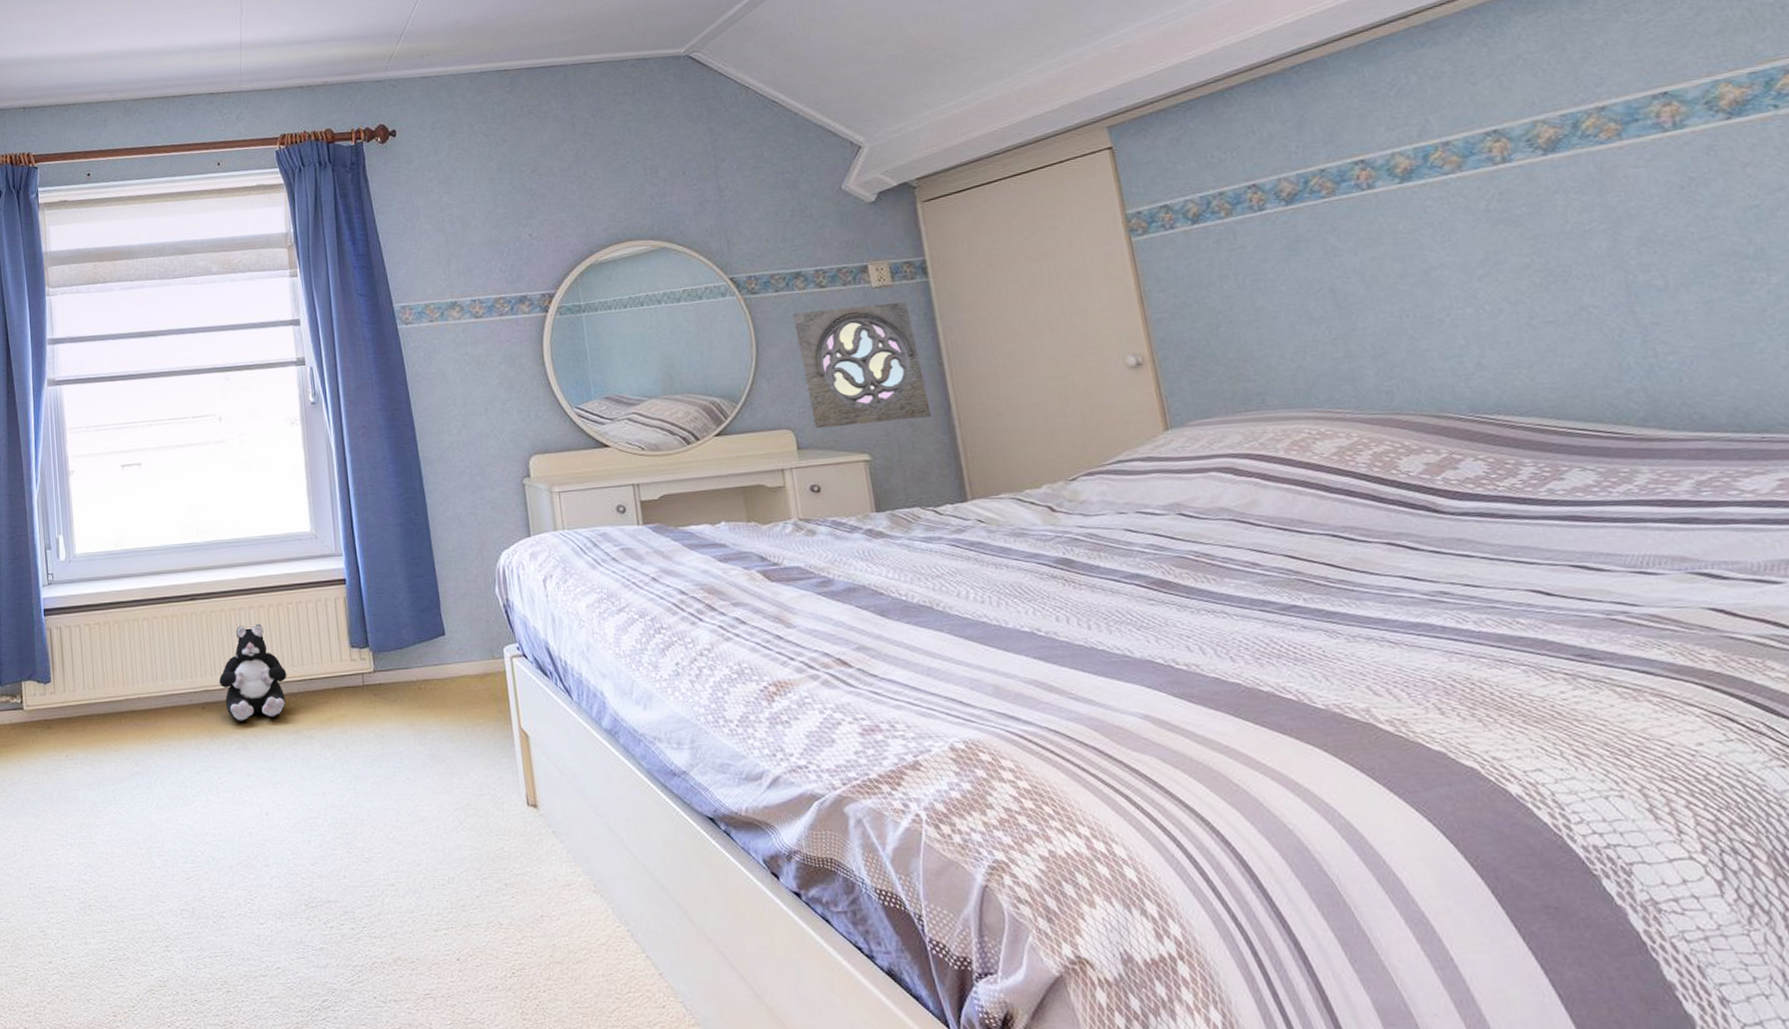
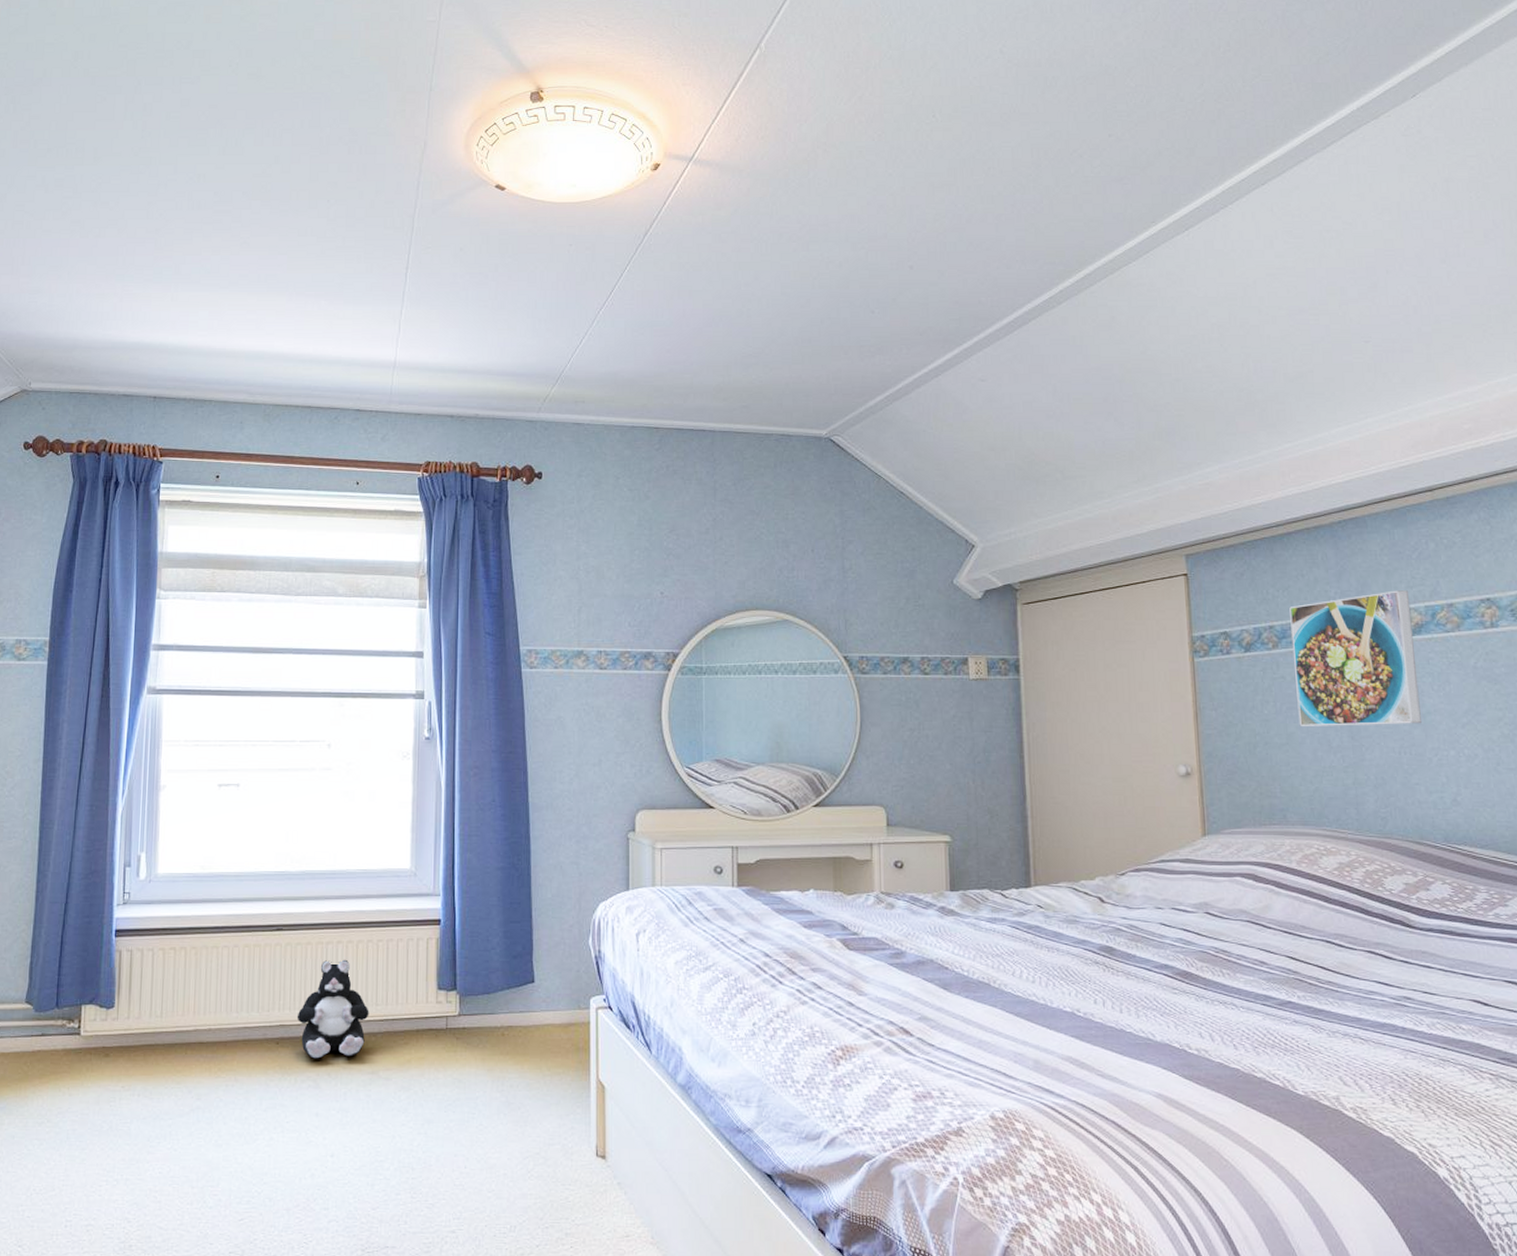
wall ornament: present [793,302,932,429] -> none [897,696,1008,808]
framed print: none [1241,133,1425,299] -> present [1289,590,1422,726]

